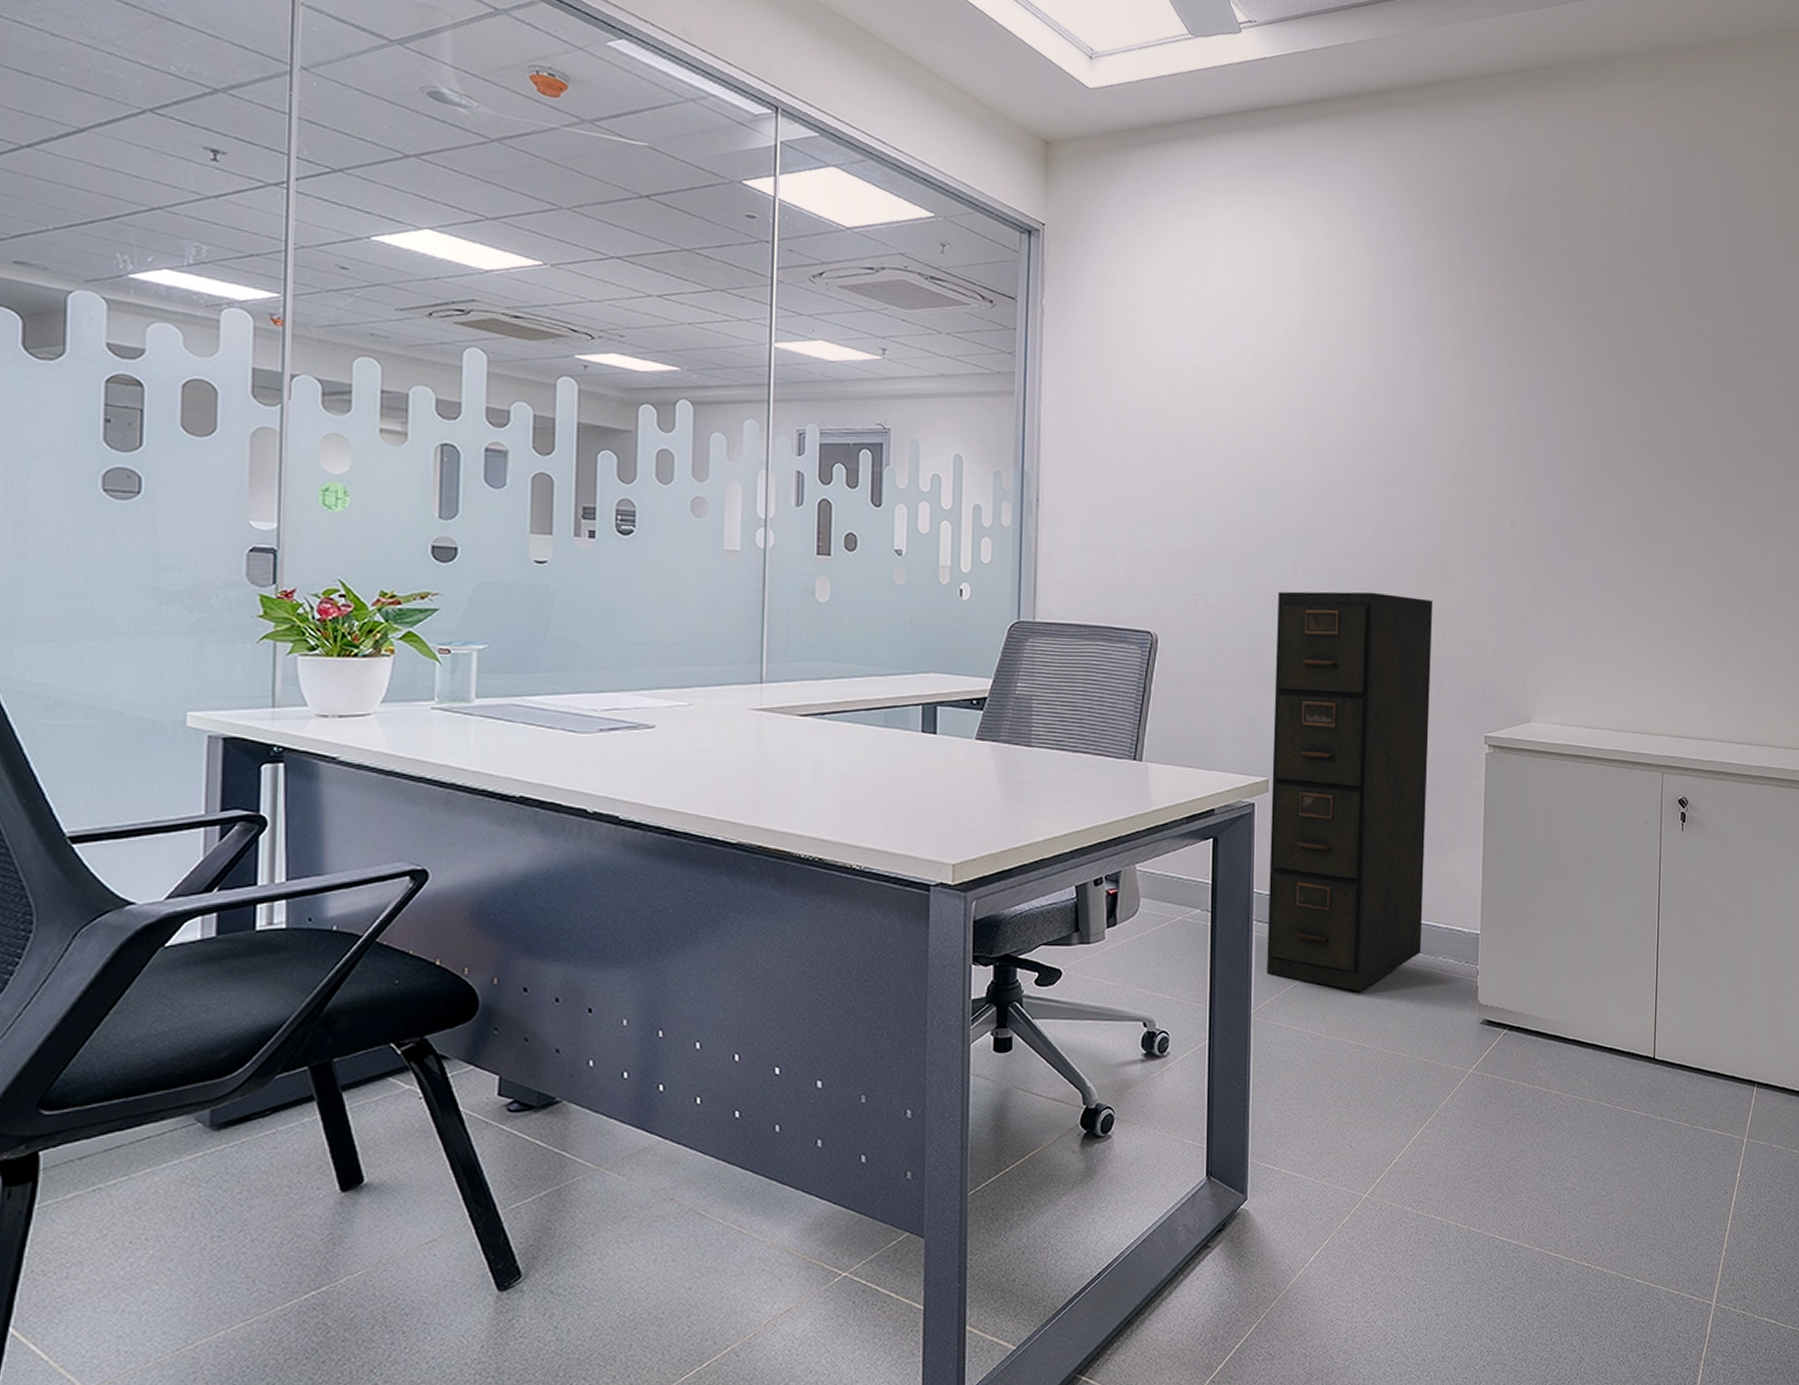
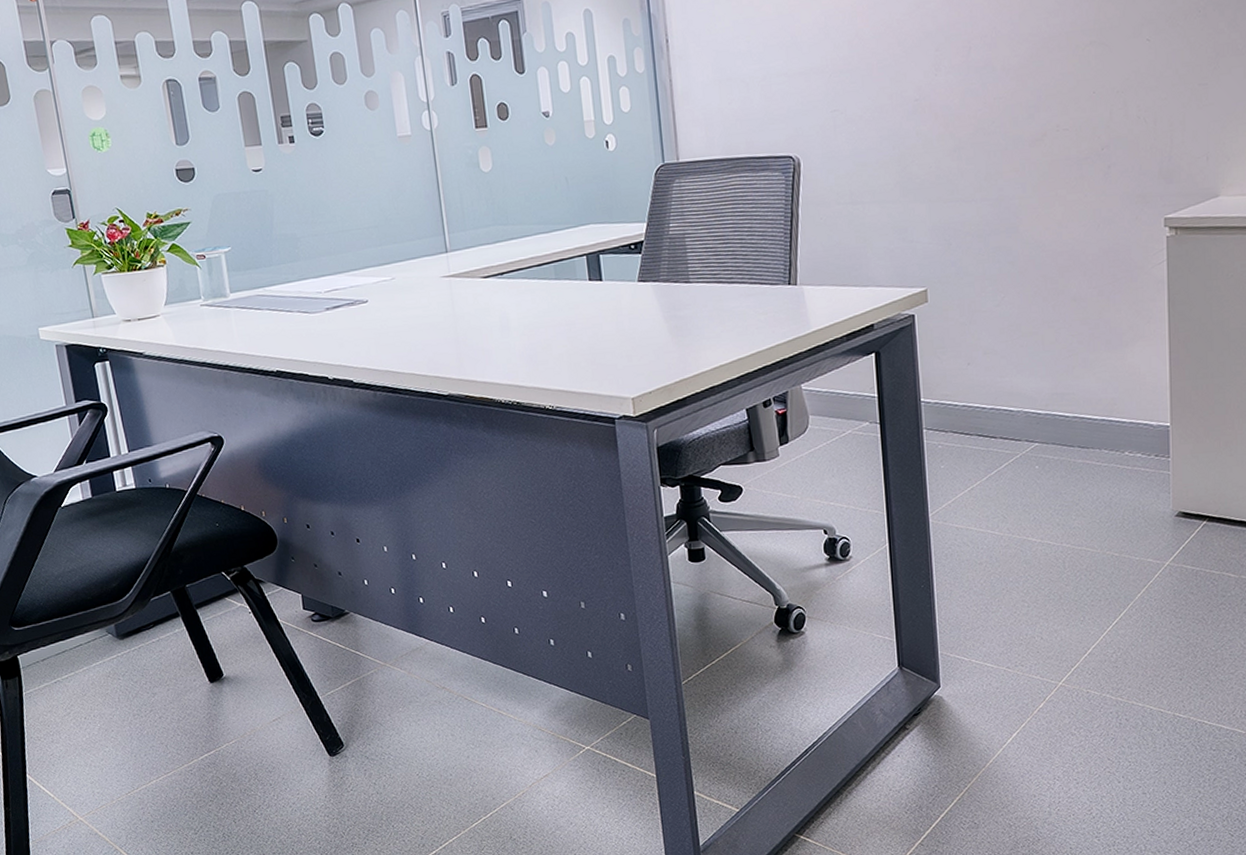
filing cabinet: present [1267,591,1433,991] -> none [921,78,1105,491]

